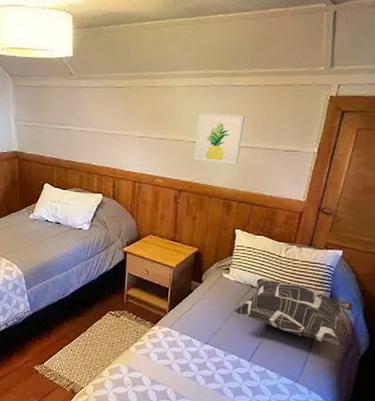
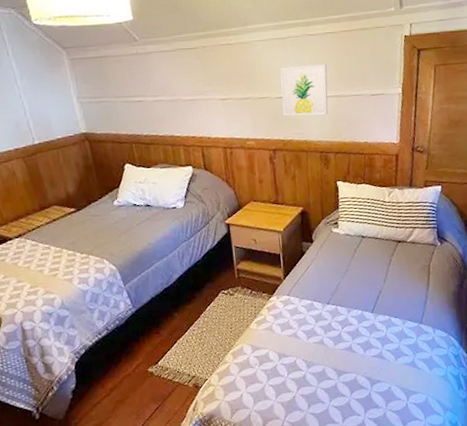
decorative pillow: present [233,279,353,346] -> none [349,226,460,280]

